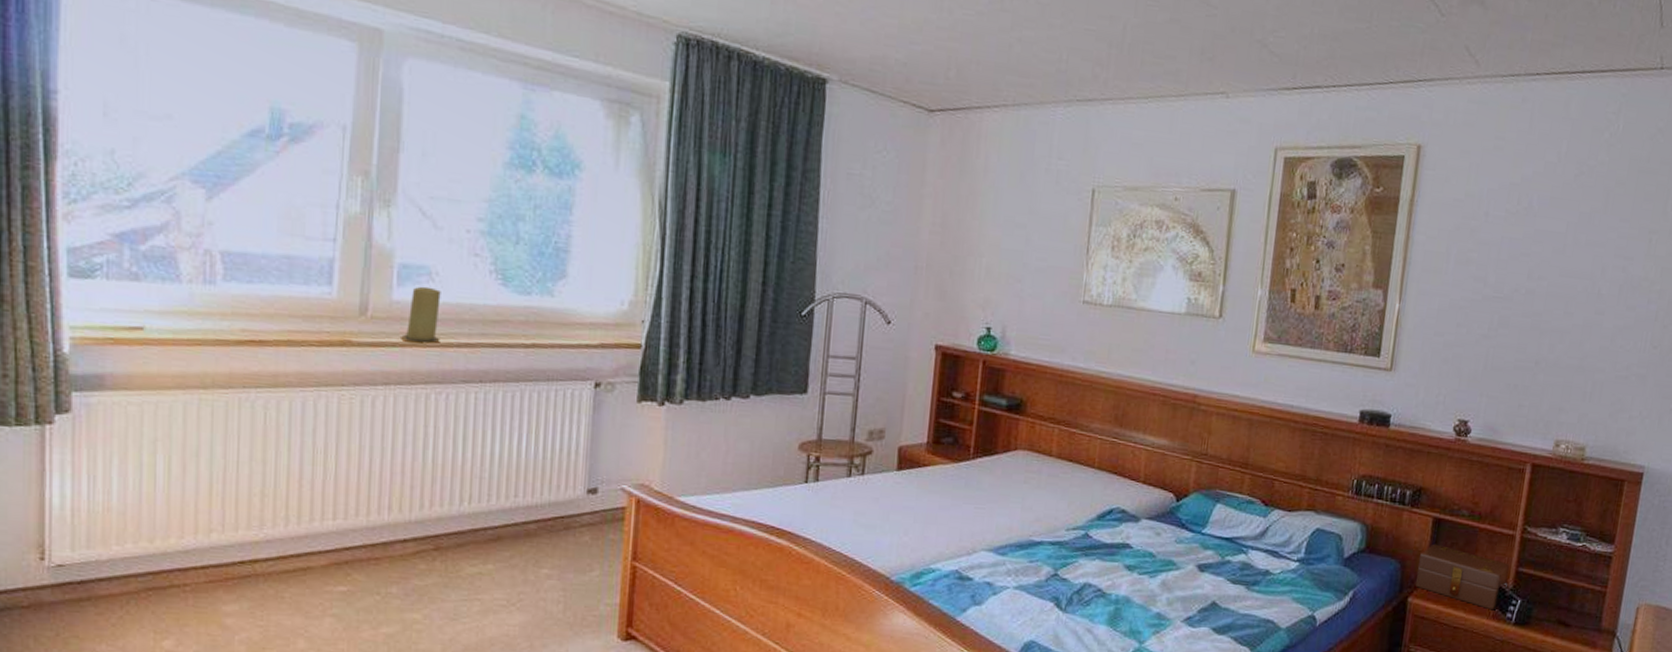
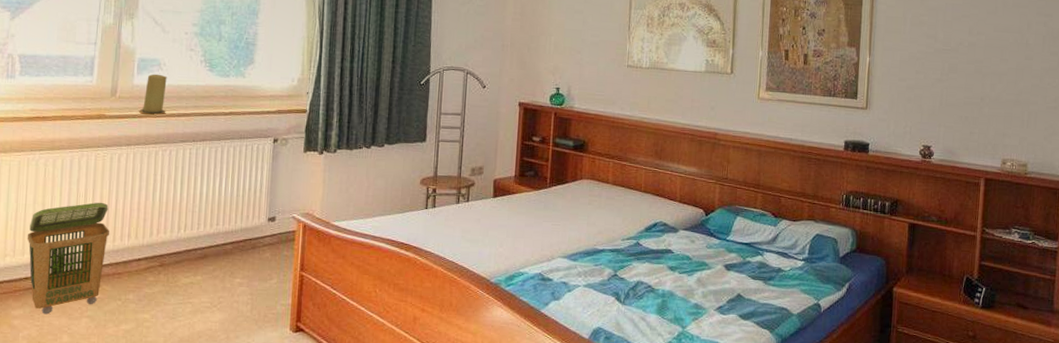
laundry basket: none [241,461,361,612] -> present [27,202,109,315]
jewelry box: present [1415,543,1510,611] -> none [898,244,974,297]

